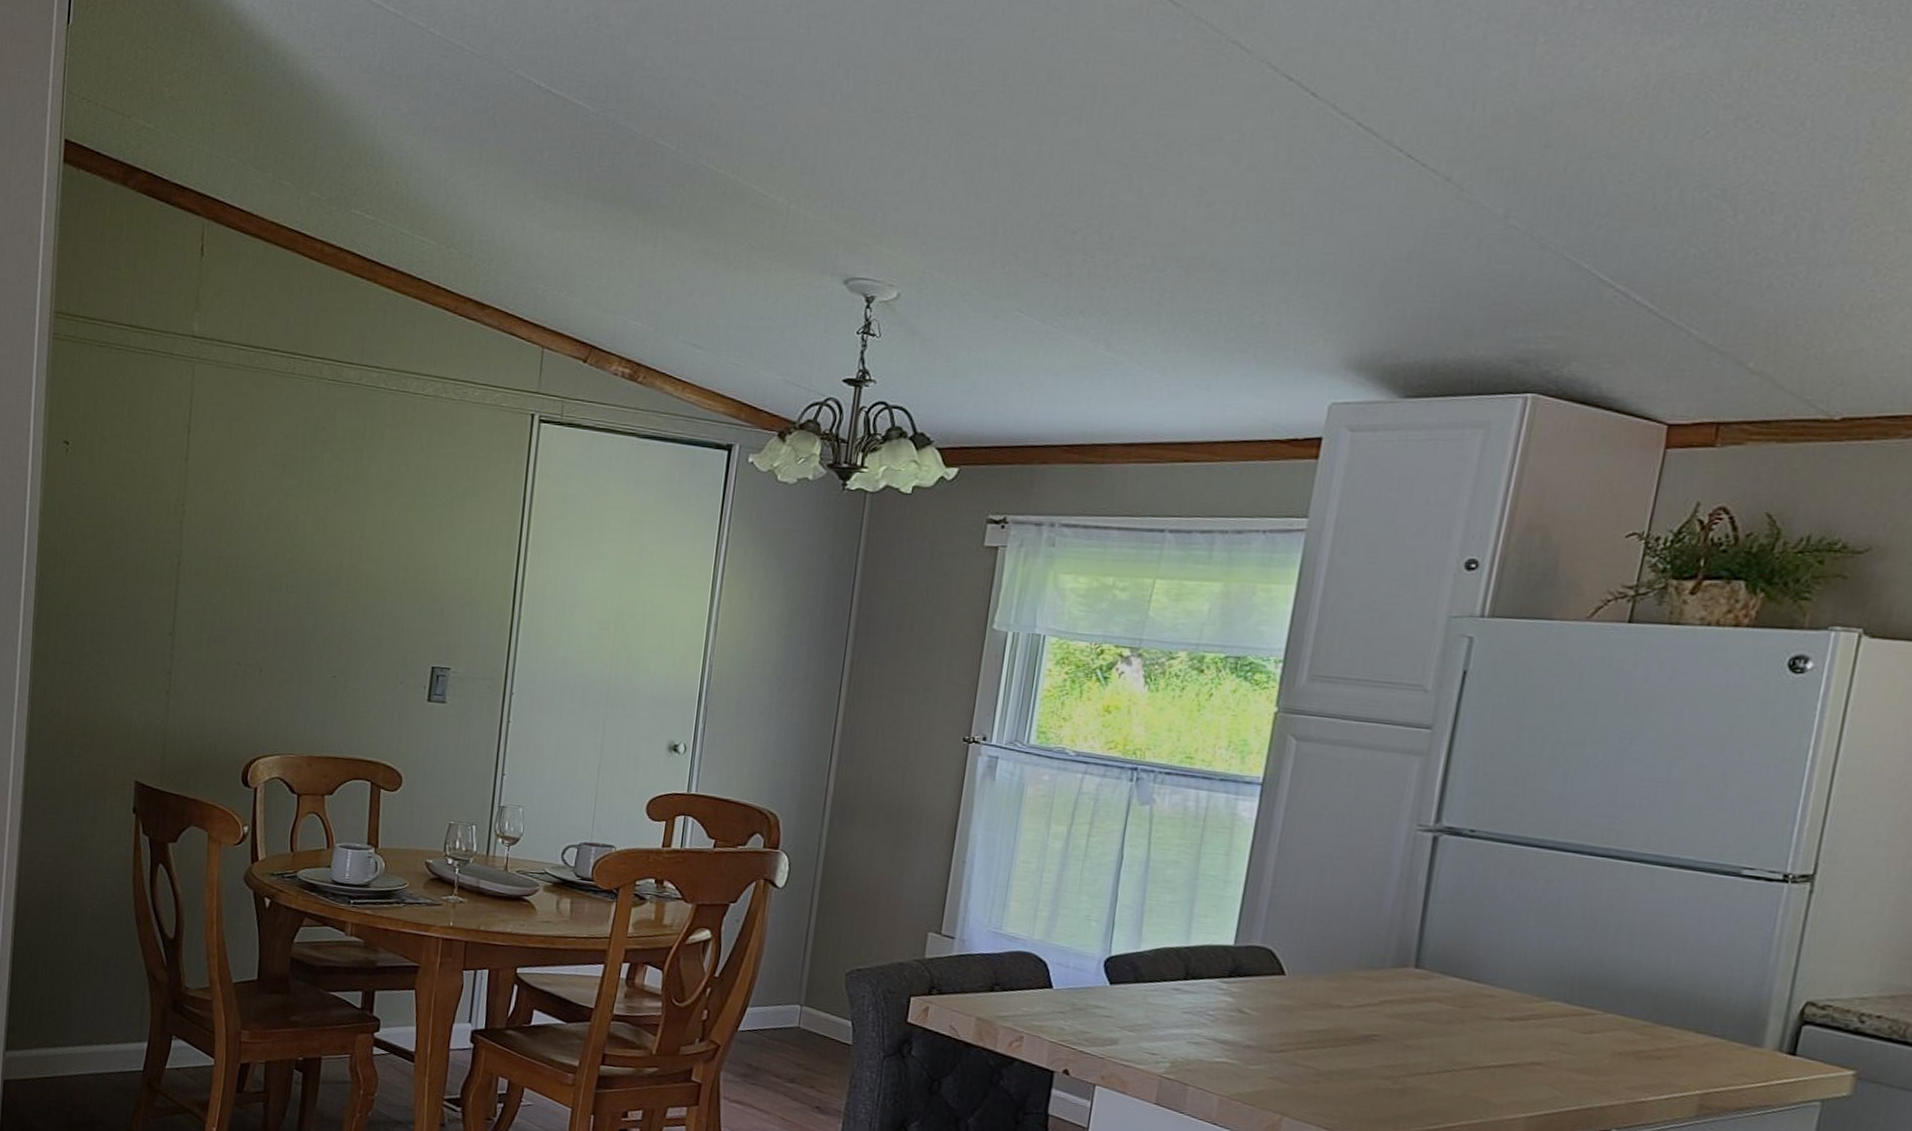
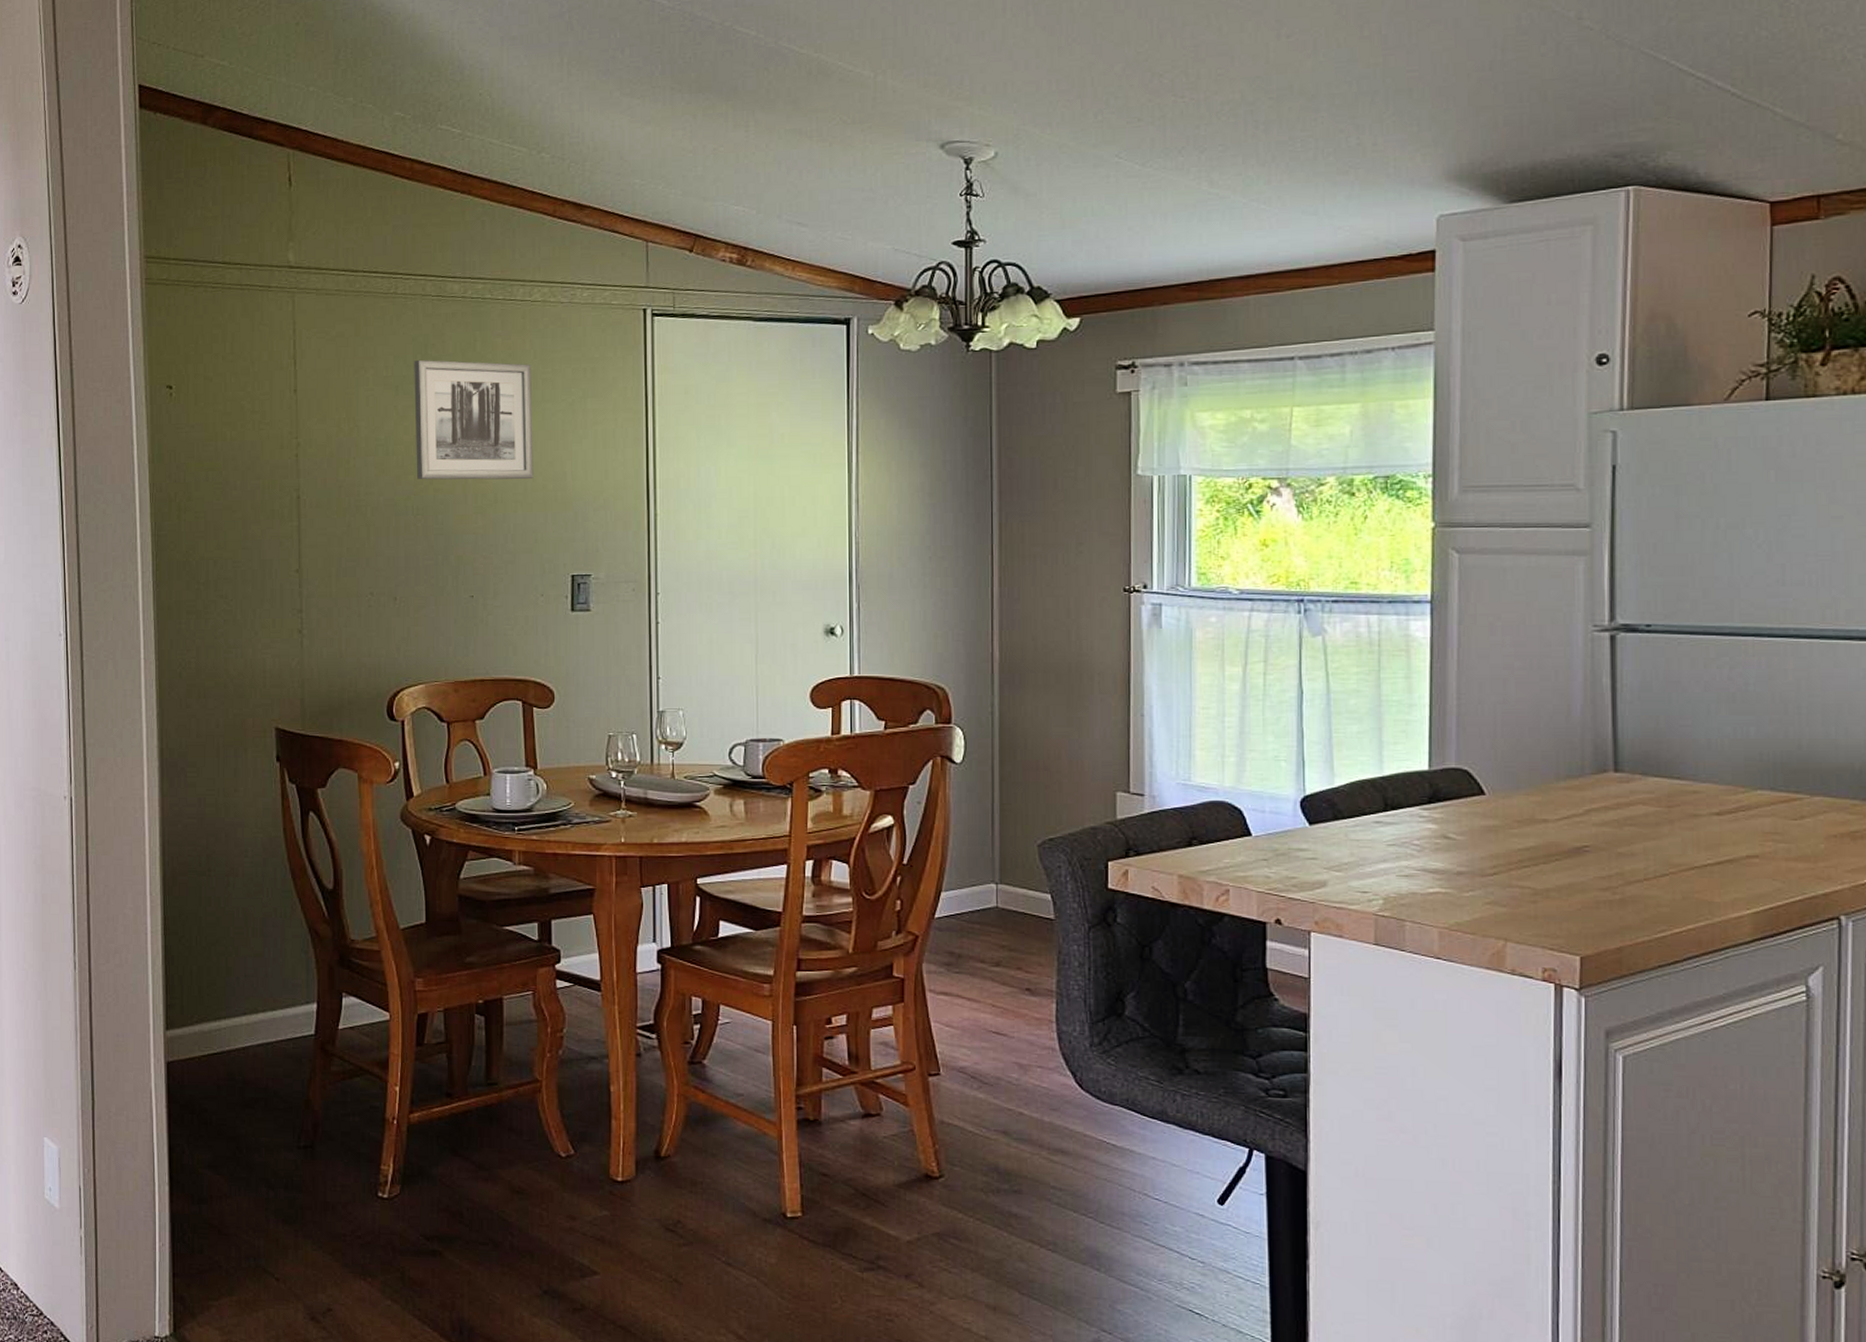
wall art: none [294,441,417,570] -> present [414,359,534,480]

